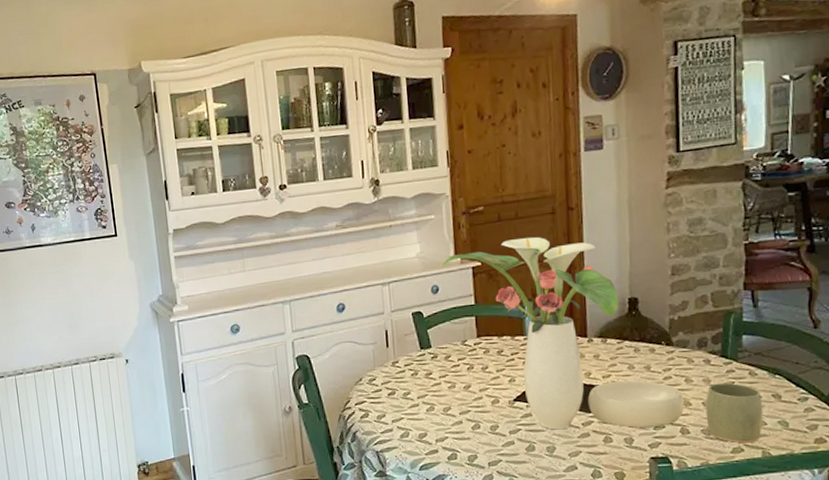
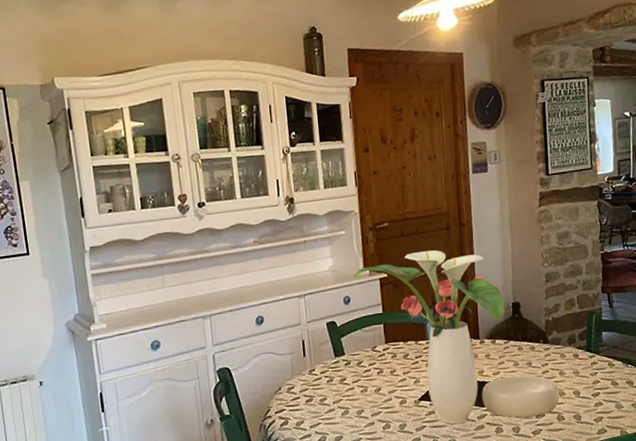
mug: present [705,382,763,443] -> none [575,373,621,425]

